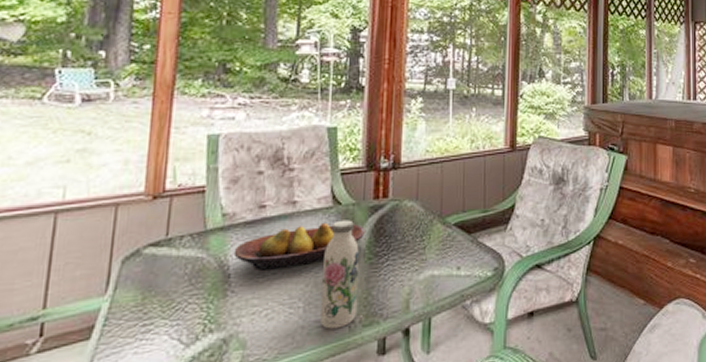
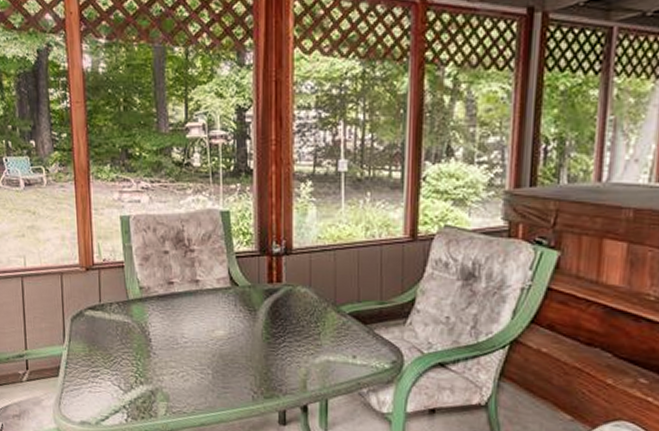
fruit bowl: present [233,222,365,271] -> none [152,301,261,340]
water bottle: present [320,220,359,329] -> none [226,300,258,397]

